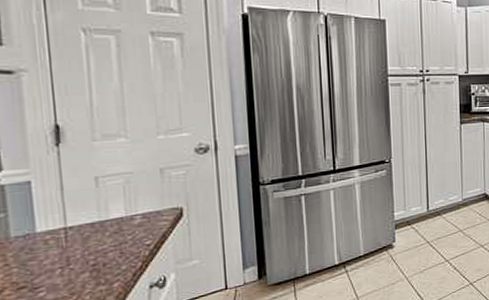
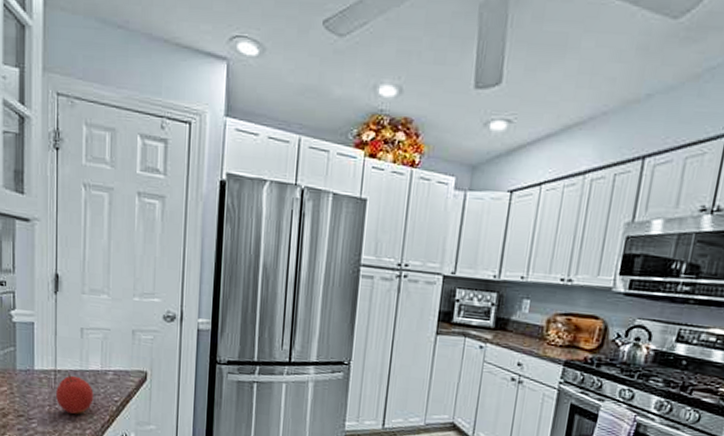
fruit: none [68,228,120,271] -> present [55,373,94,414]

